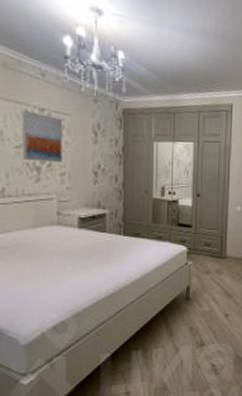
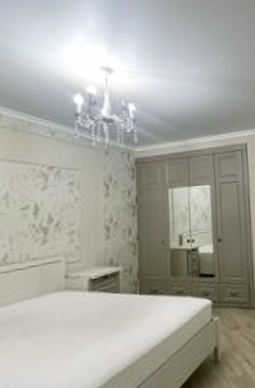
wall art: present [22,110,63,162] -> none [29,169,73,222]

